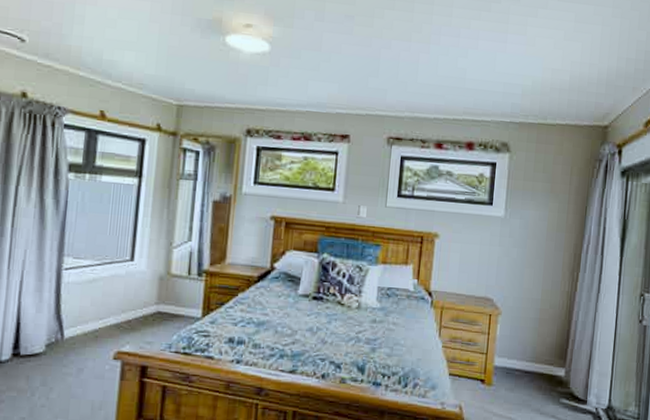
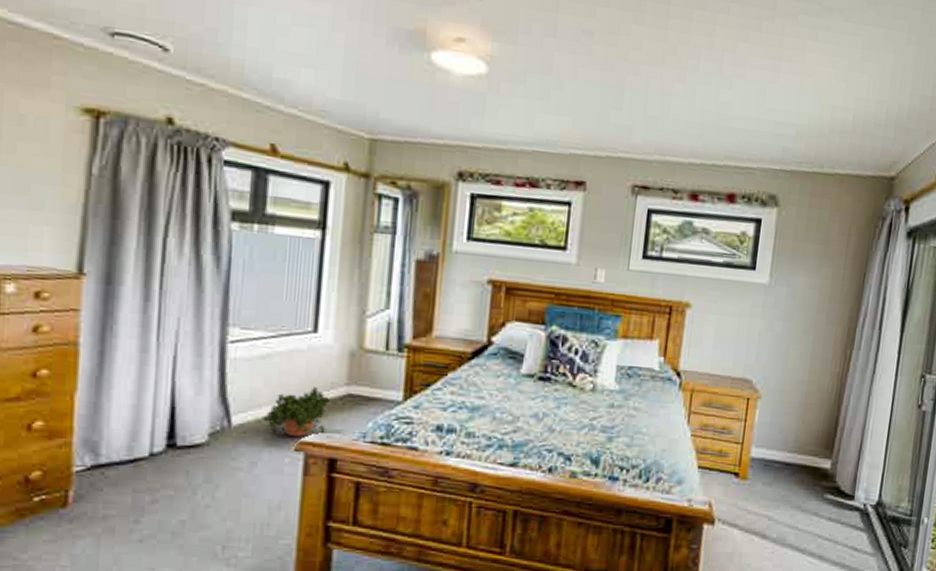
potted plant: none [89,305,144,347] -> present [263,386,331,436]

